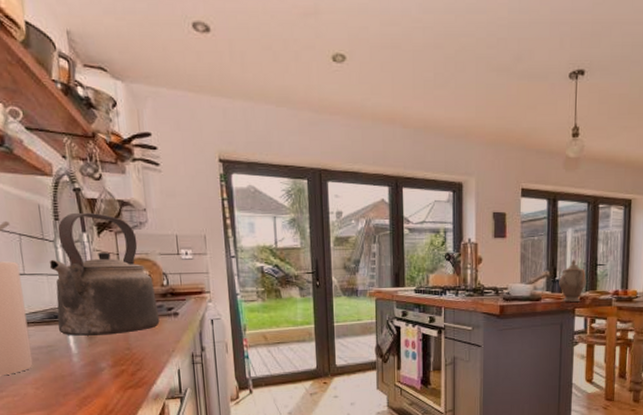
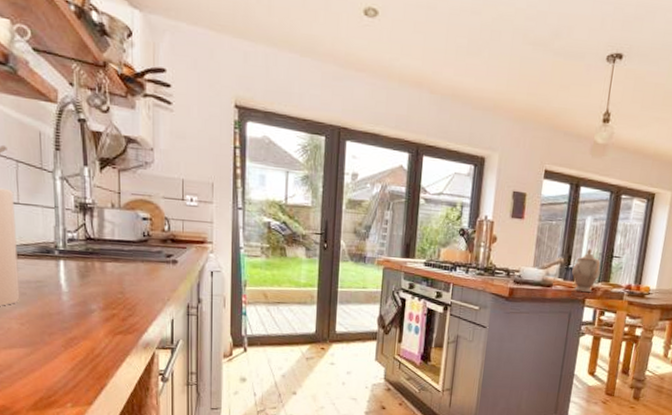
kettle: present [49,212,160,336] -> none [46,144,157,276]

